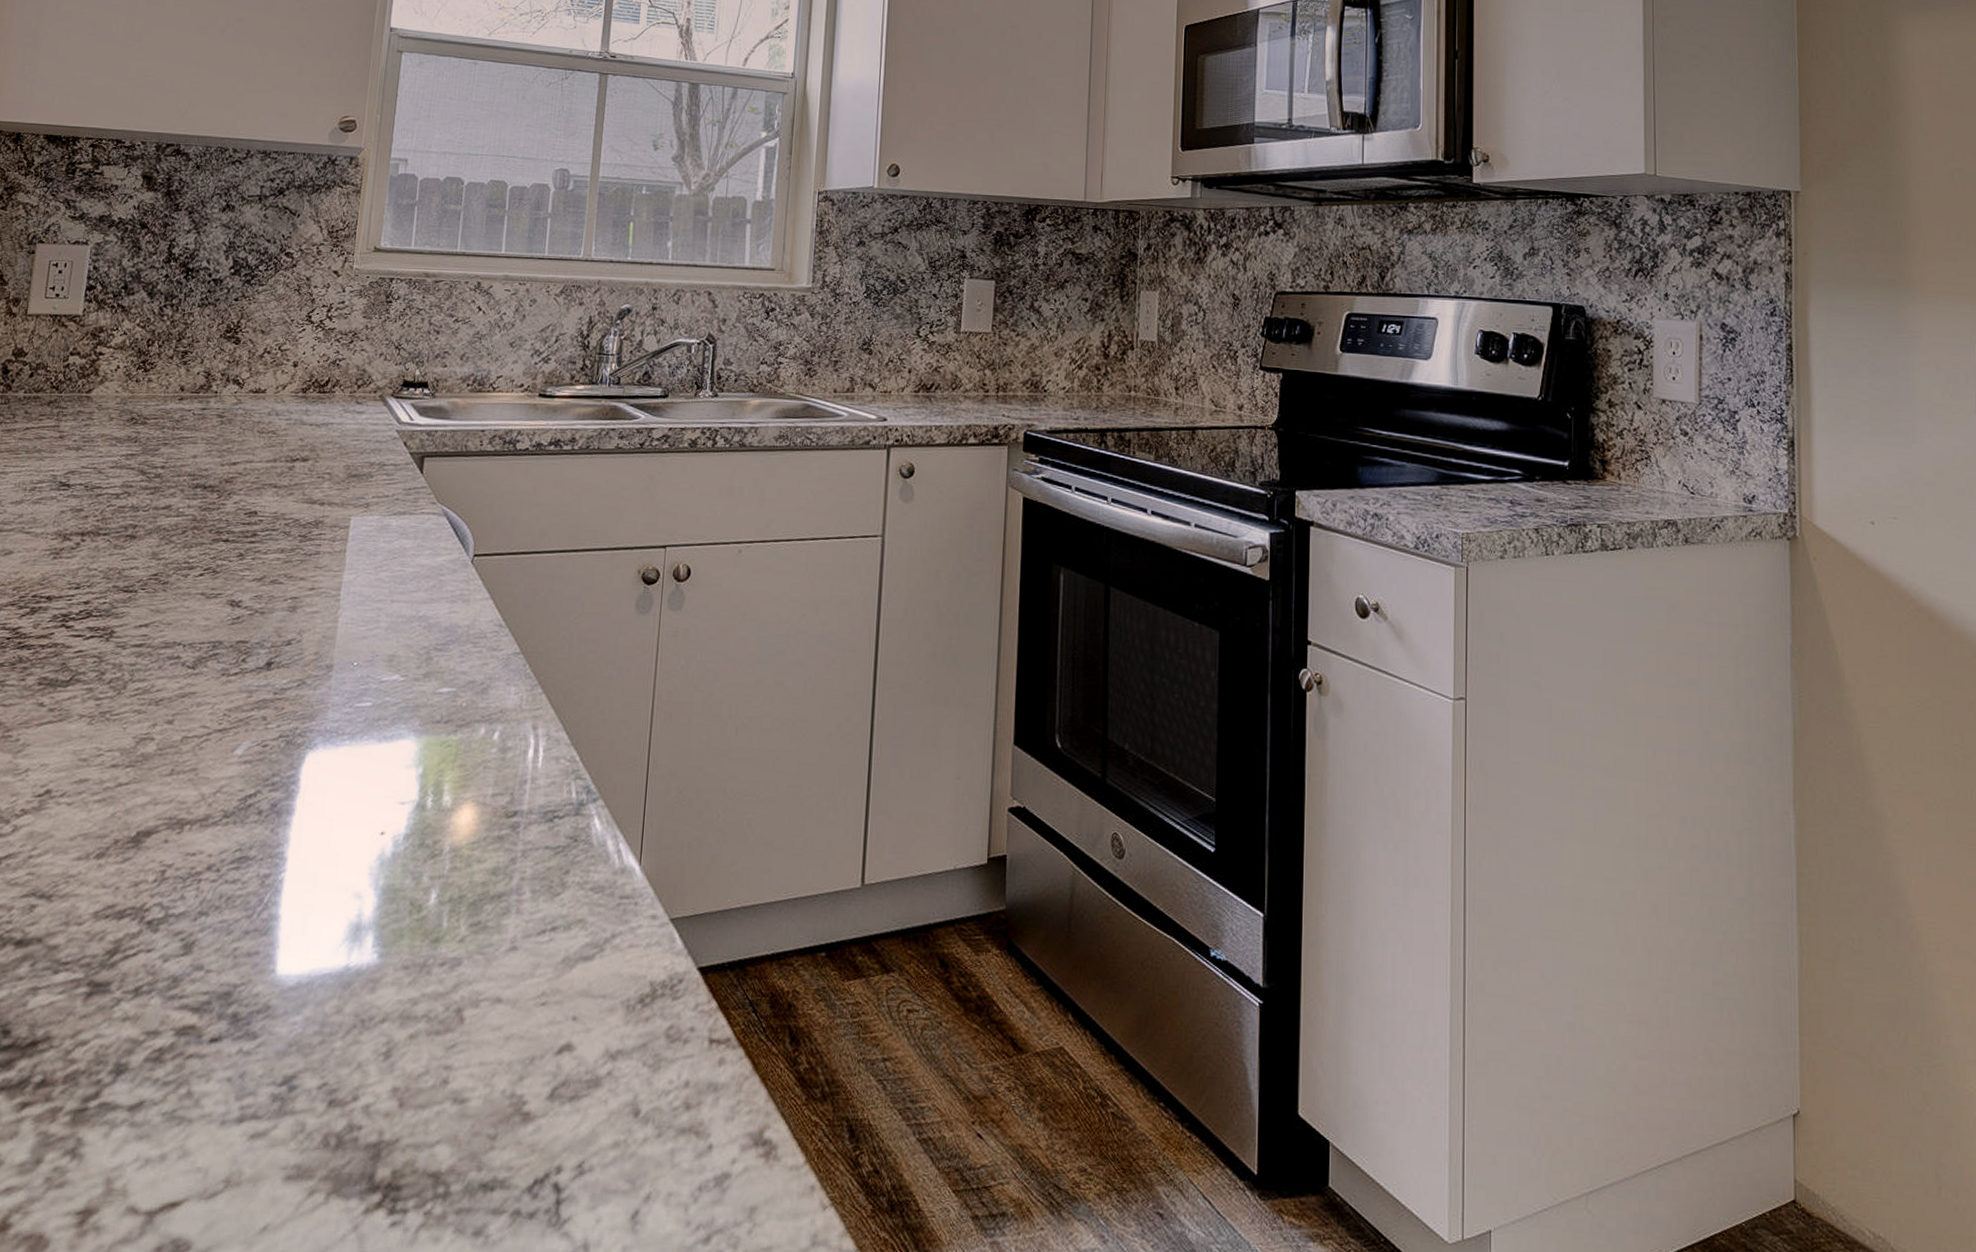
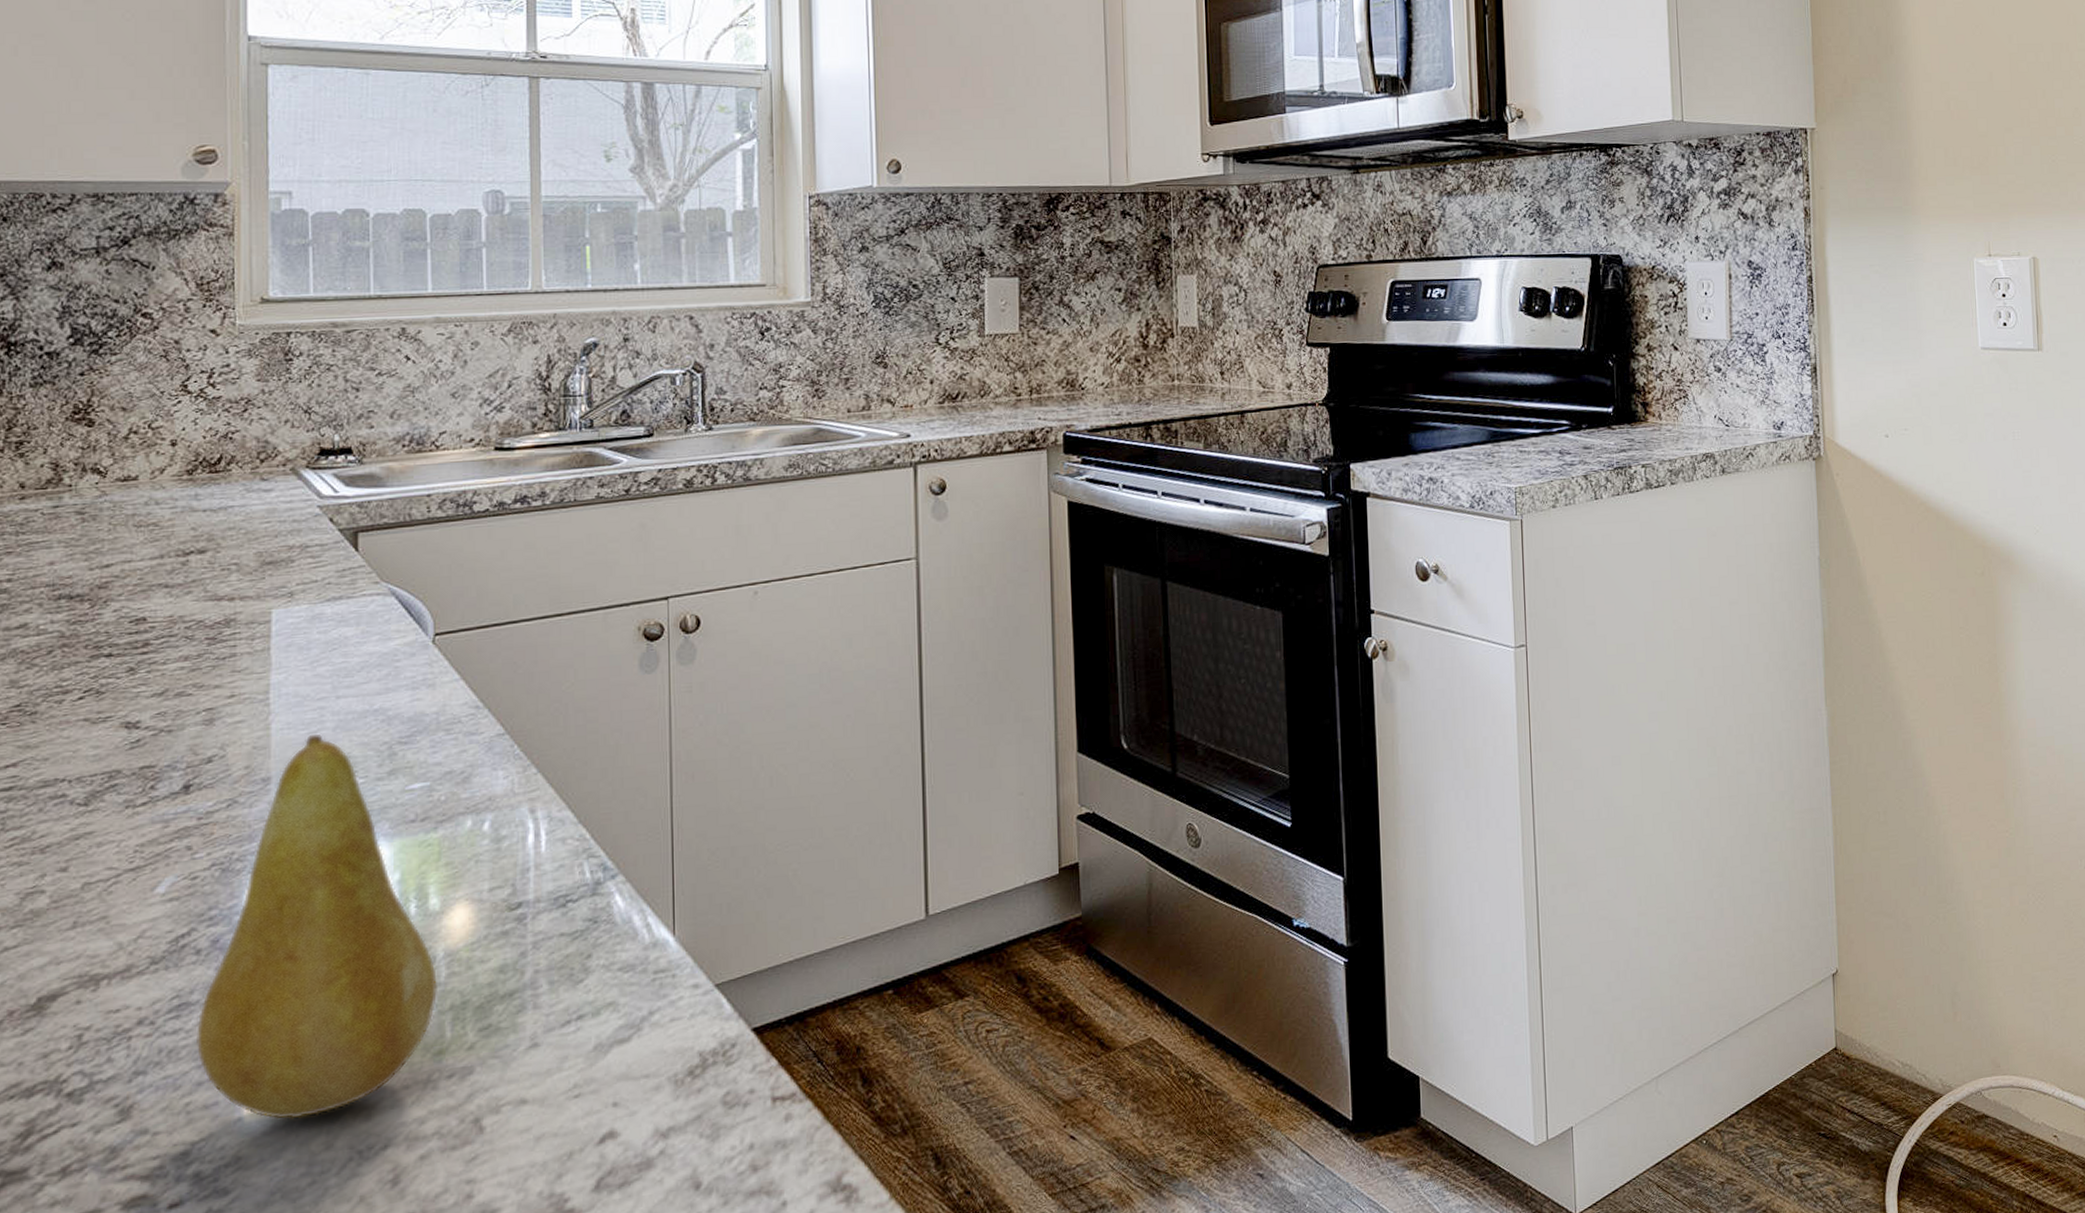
fruit: none [248,632,442,980] -> present [197,735,438,1120]

